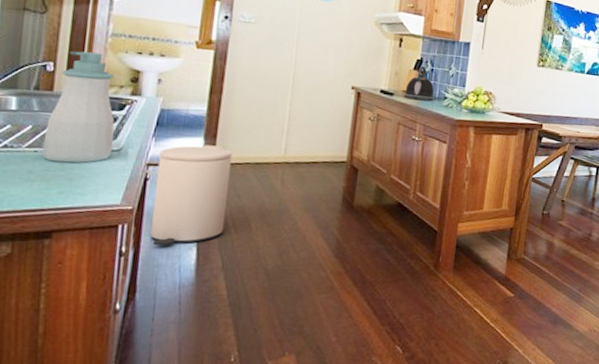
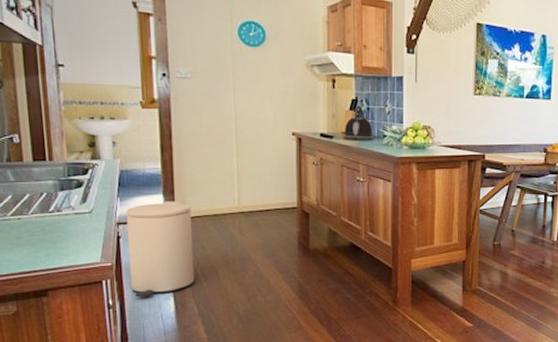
soap bottle: present [42,51,115,163] -> none [23,121,85,227]

